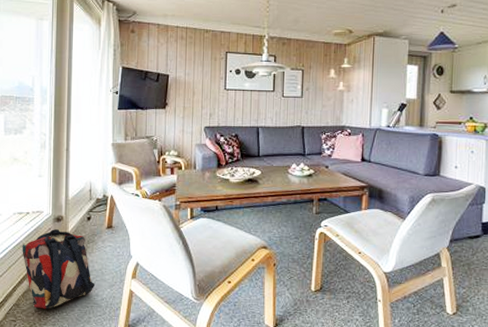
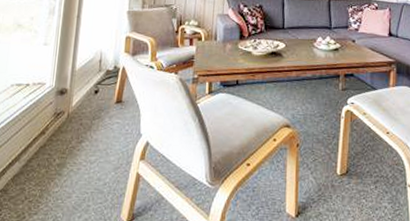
backpack: present [22,229,96,309] -> none [16,103,98,196]

